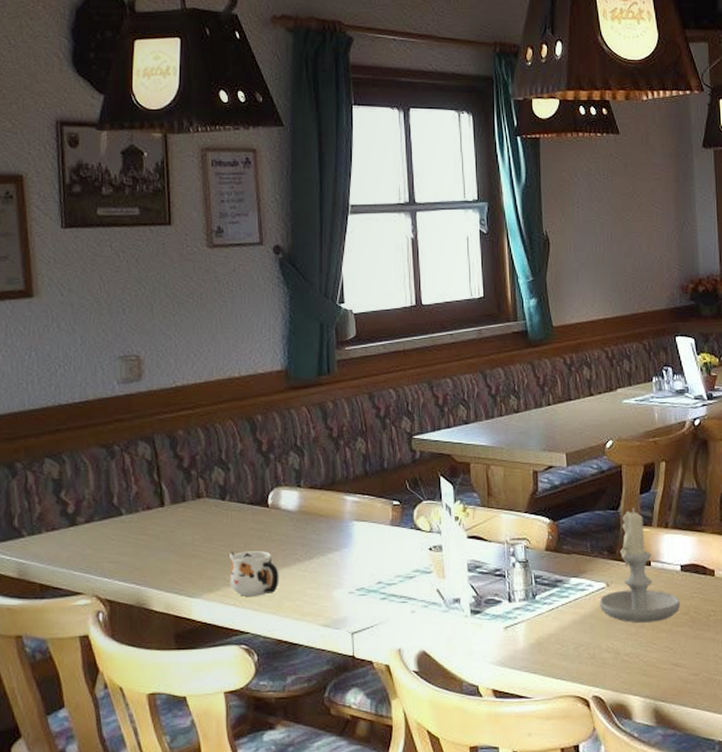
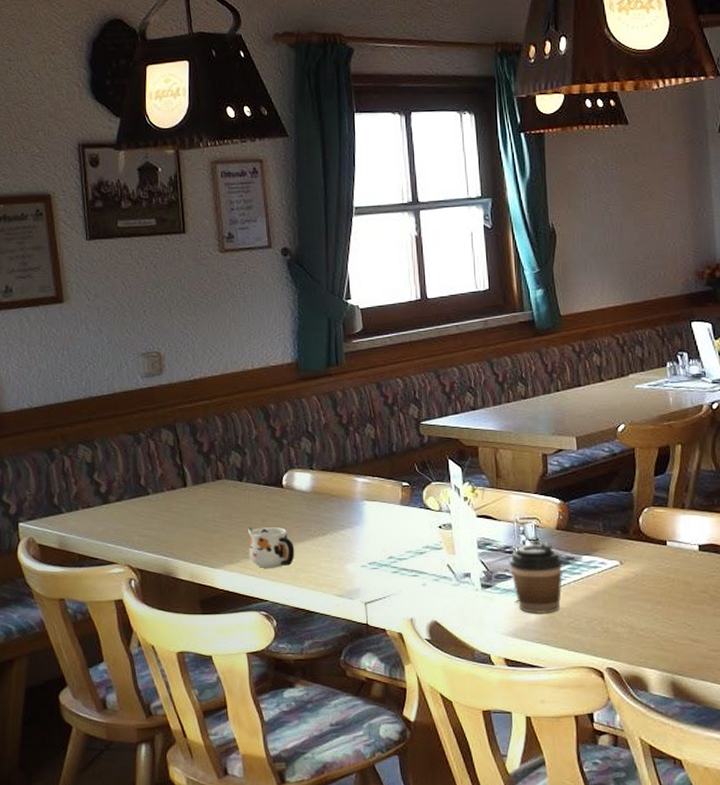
coffee cup: none [498,564,552,640] -> present [508,542,563,614]
candle: present [599,508,681,623] -> none [612,489,699,599]

